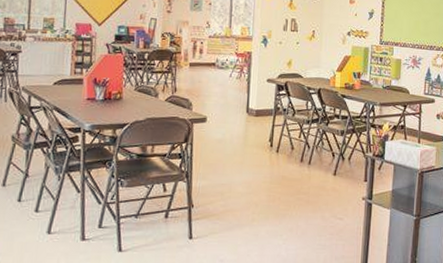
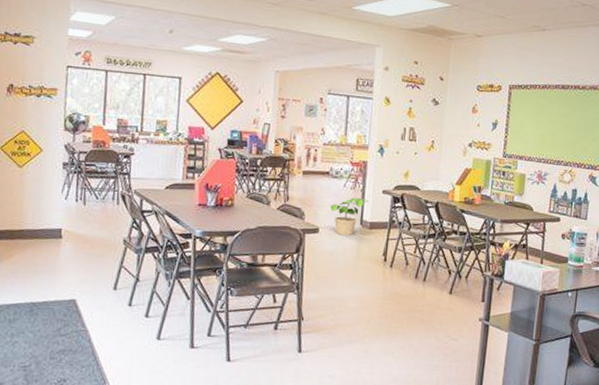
potted plant: none [217,87,254,123] -> present [331,198,369,235]

